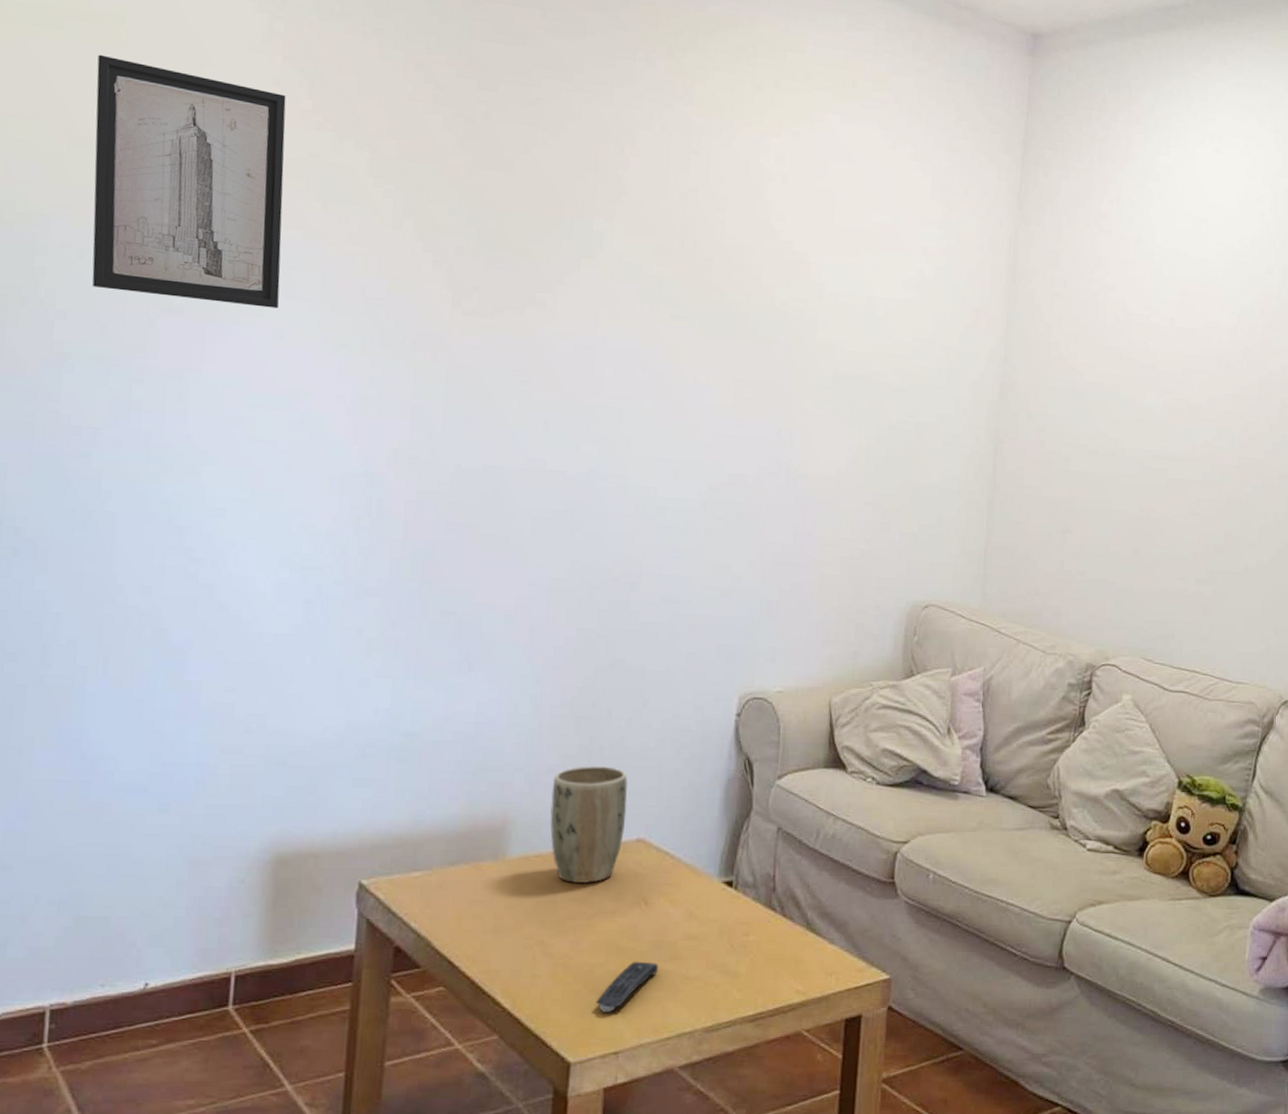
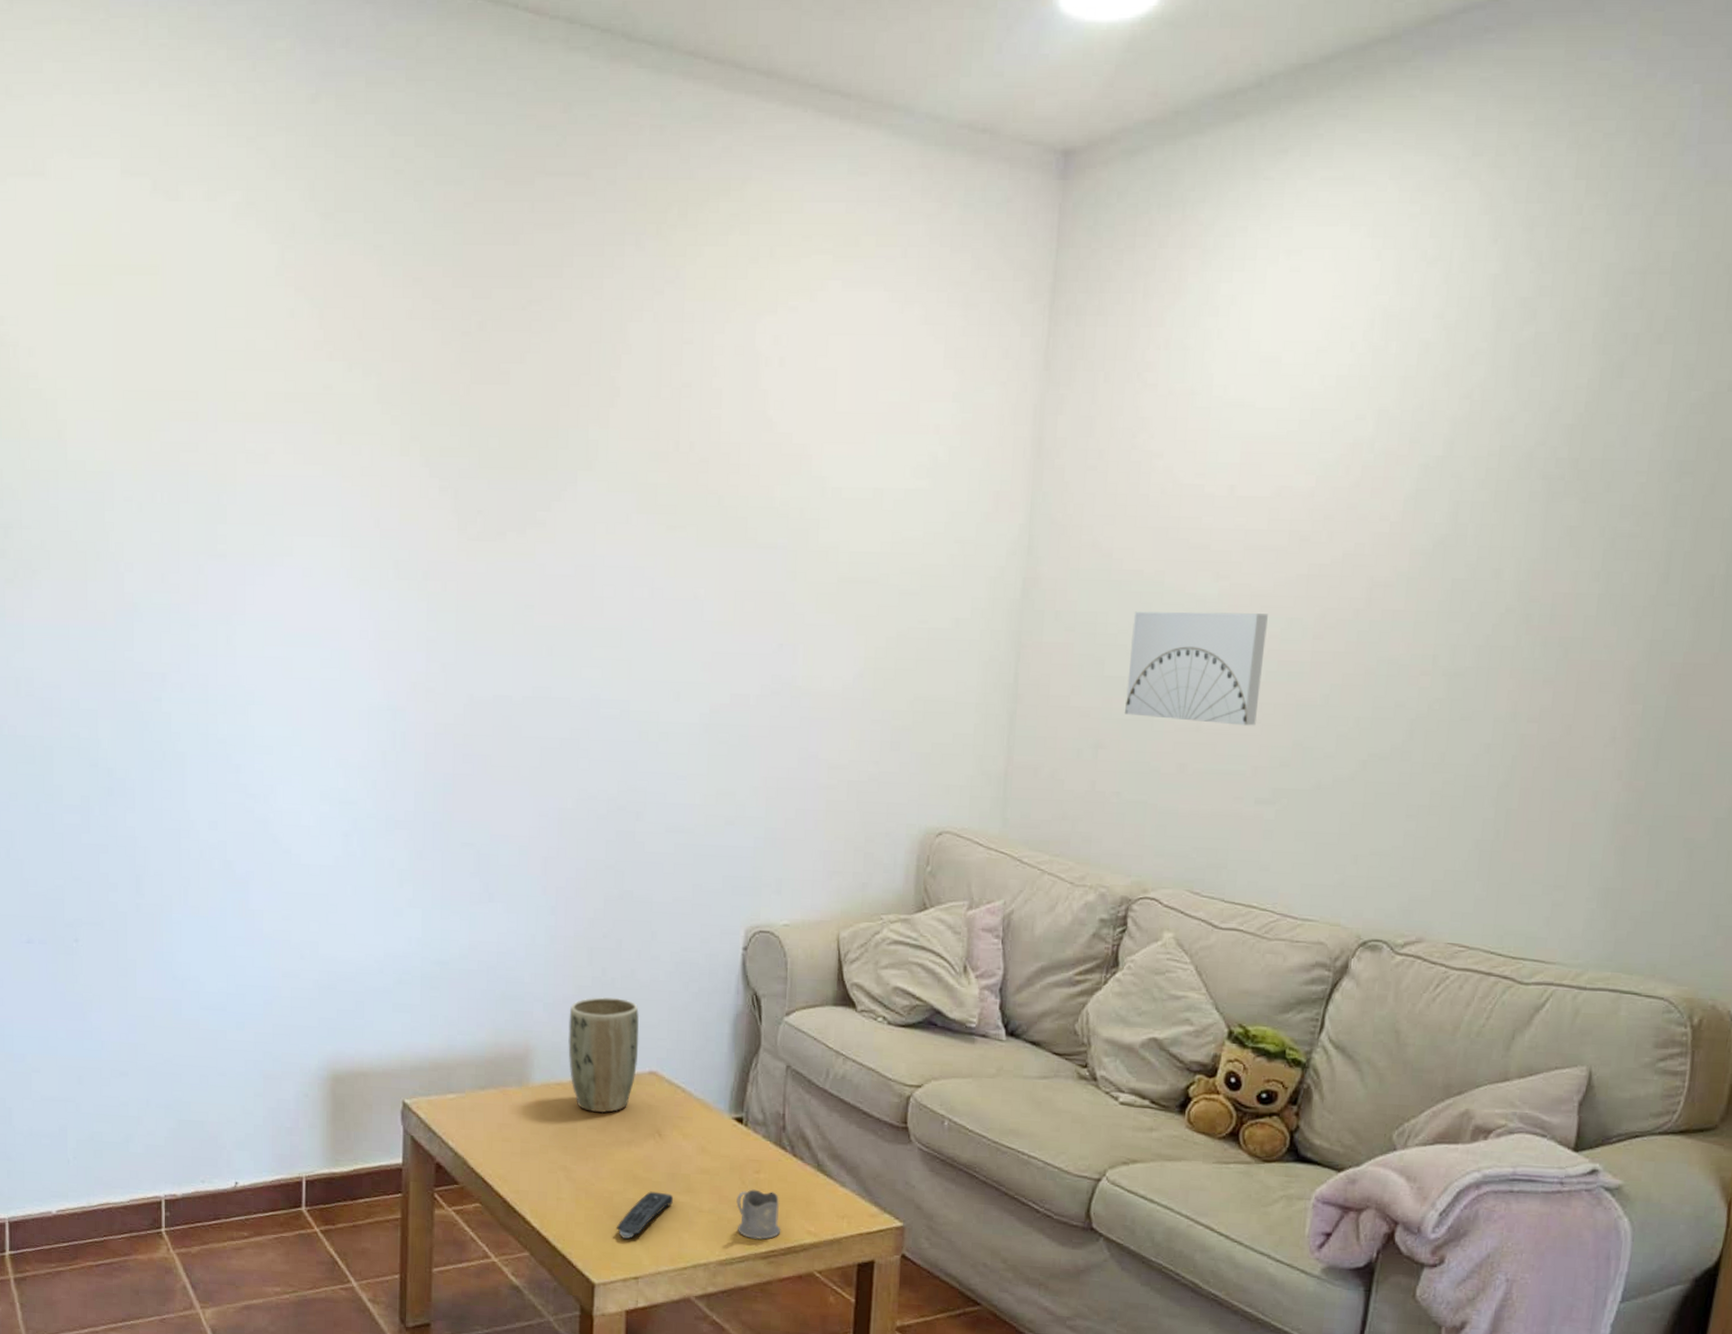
wall art: present [92,54,286,309] -> none [141,307,305,547]
tea glass holder: none [724,952,769,1002] -> present [736,1189,781,1240]
wall art: none [1088,417,1203,518] -> present [1125,611,1268,726]

